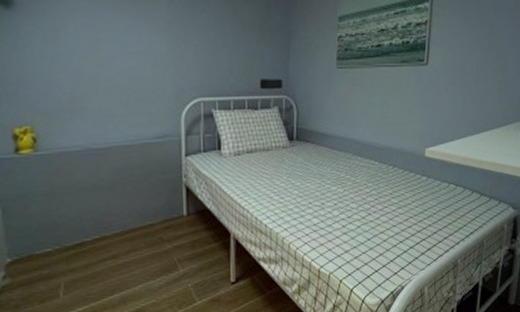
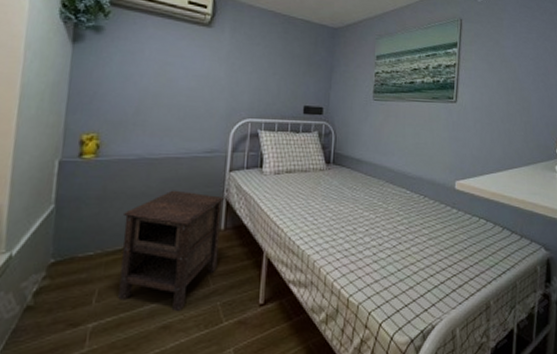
nightstand: none [77,179,184,297] -> present [118,190,224,312]

